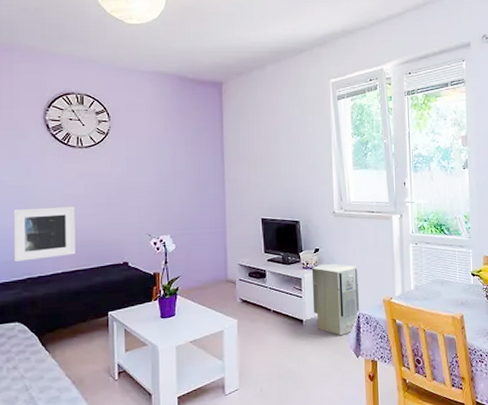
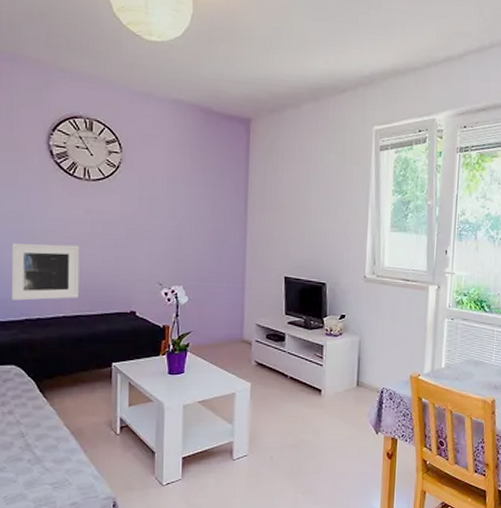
air purifier: present [311,263,360,335] -> none [333,332,386,409]

